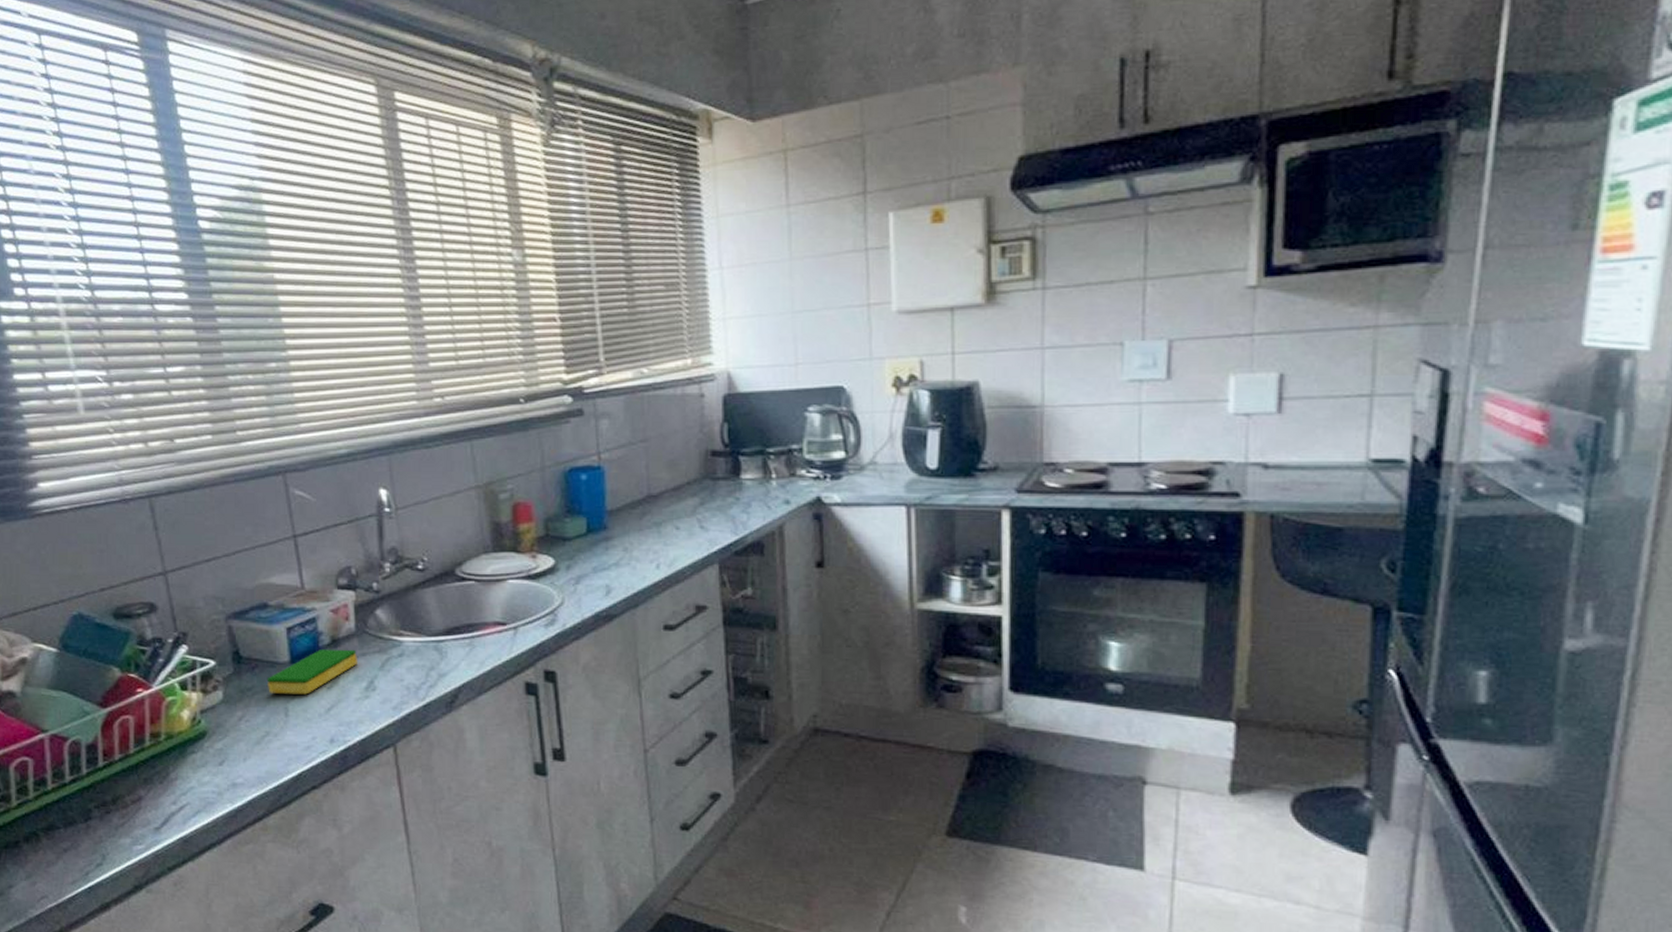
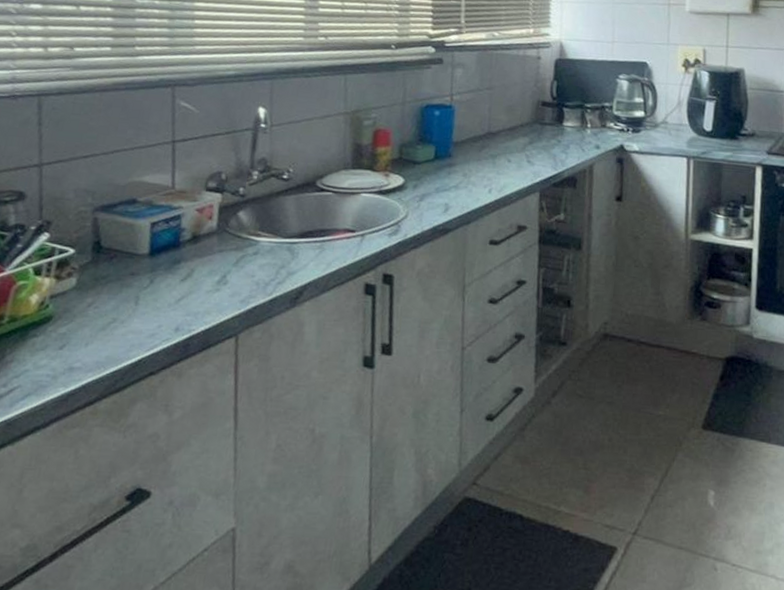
dish sponge: present [266,649,357,695] -> none [122,244,215,285]

